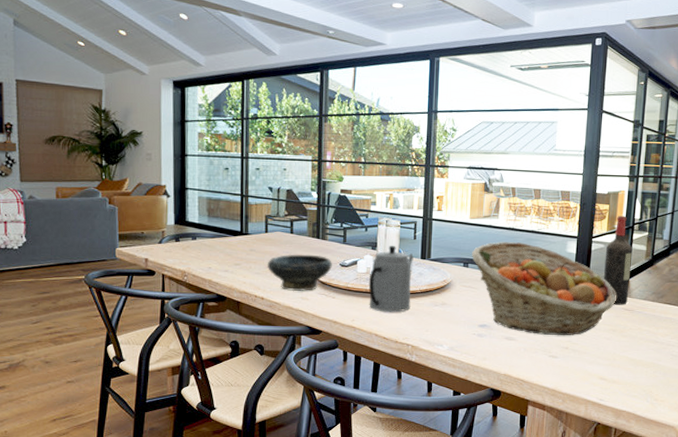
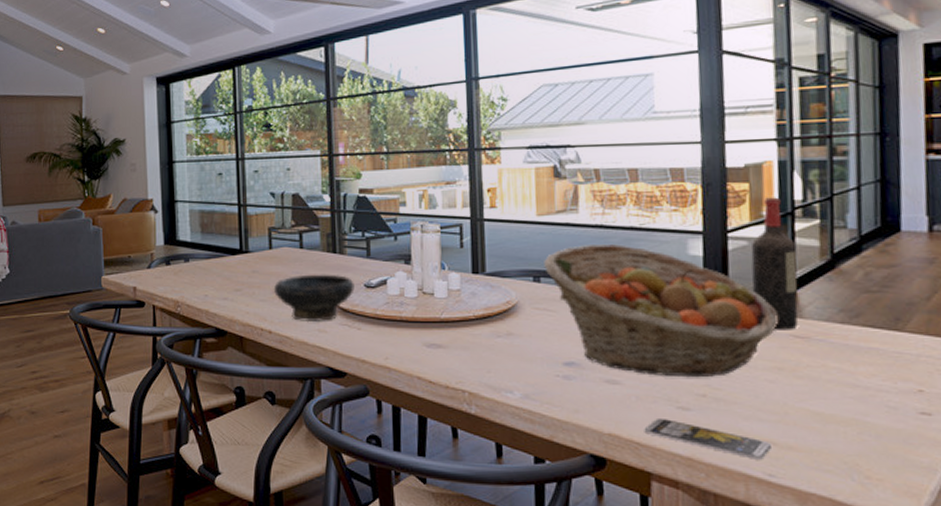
teapot: present [368,246,415,312] -> none [403,258,464,347]
smartphone: none [527,363,604,390] -> present [644,417,773,460]

